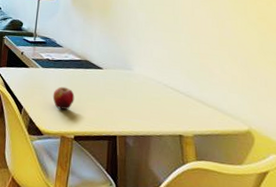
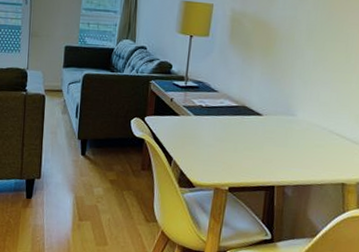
apple: present [52,86,75,110] -> none [205,135,230,160]

